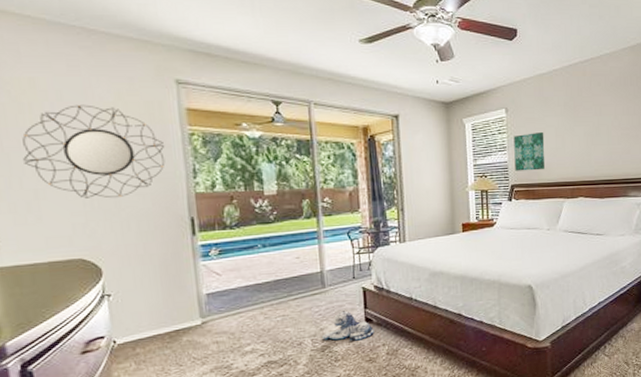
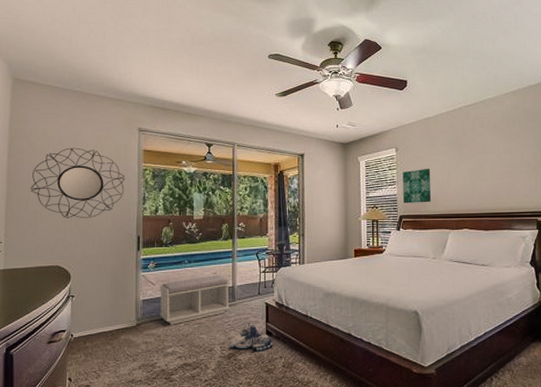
bench: none [227,259,319,320] -> present [159,275,229,325]

